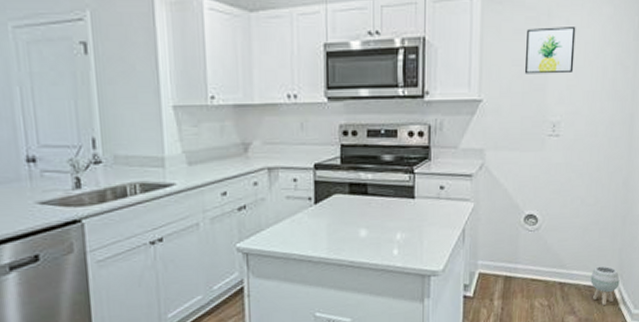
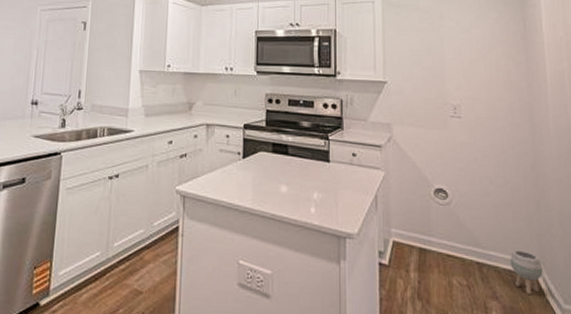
wall art: present [524,27,576,74] -> none [423,26,468,65]

